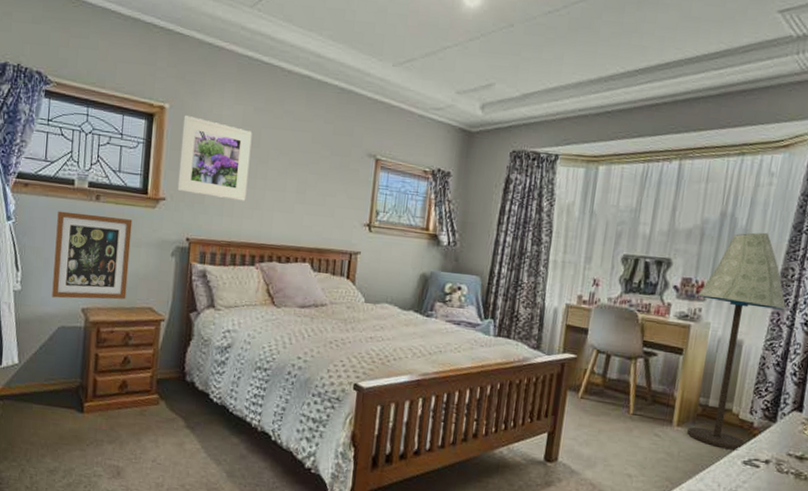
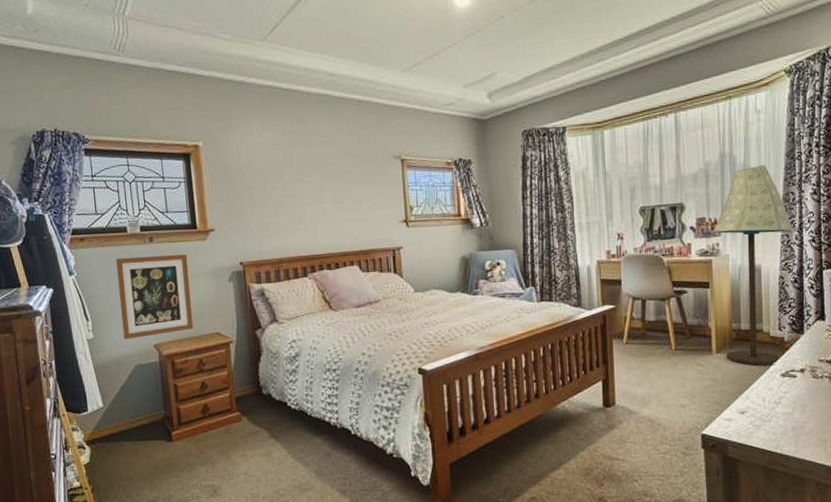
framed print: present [177,114,252,201] -> none [218,149,289,220]

